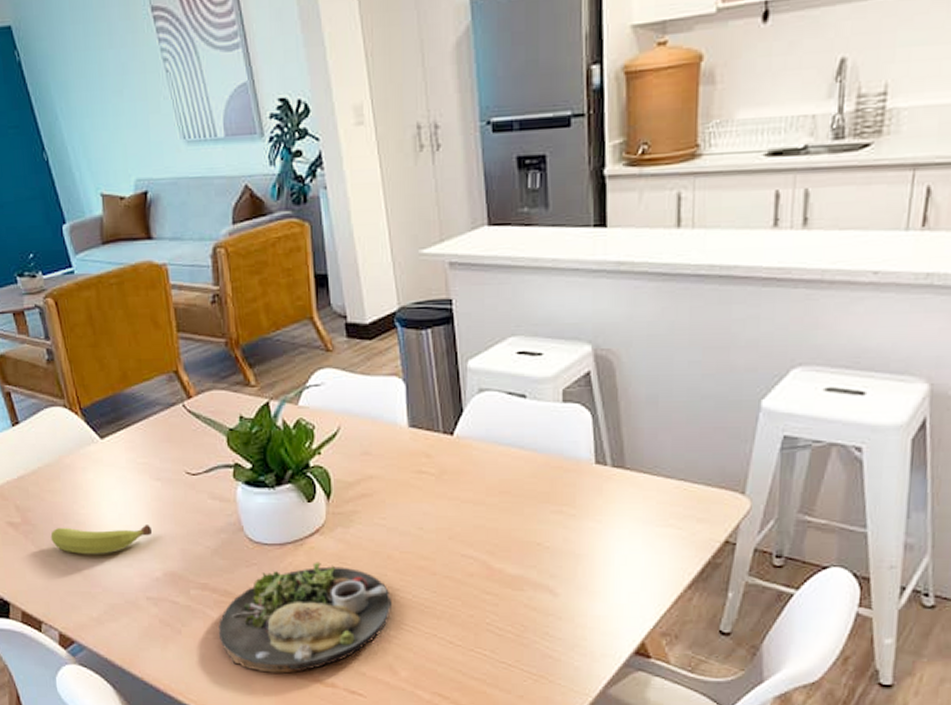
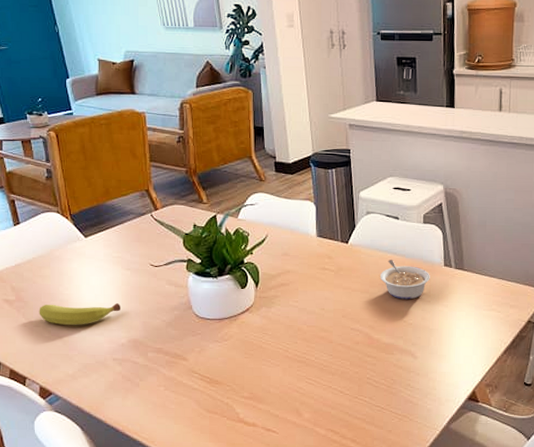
dinner plate: present [217,562,393,674] -> none [168,332,300,416]
legume: none [500,457,575,513] -> present [379,260,430,300]

